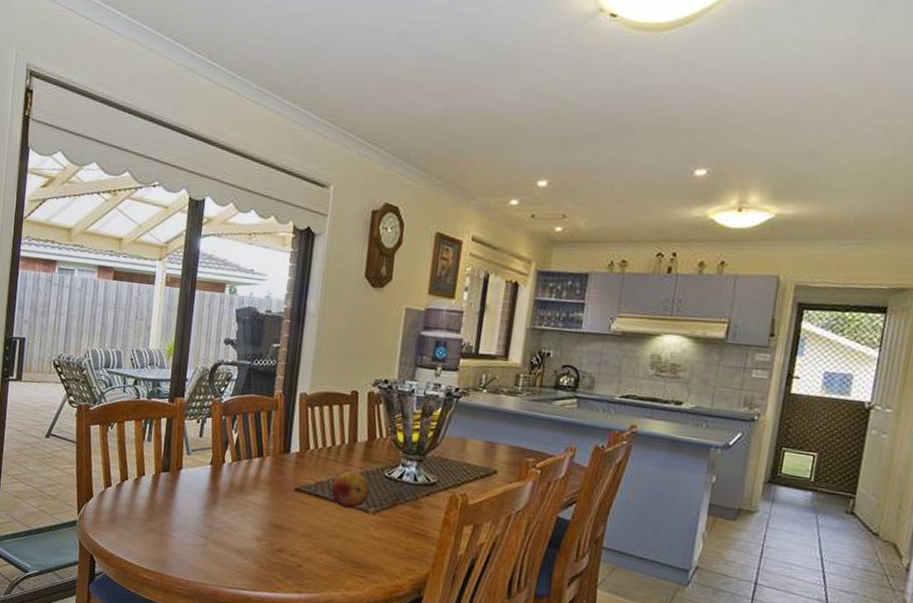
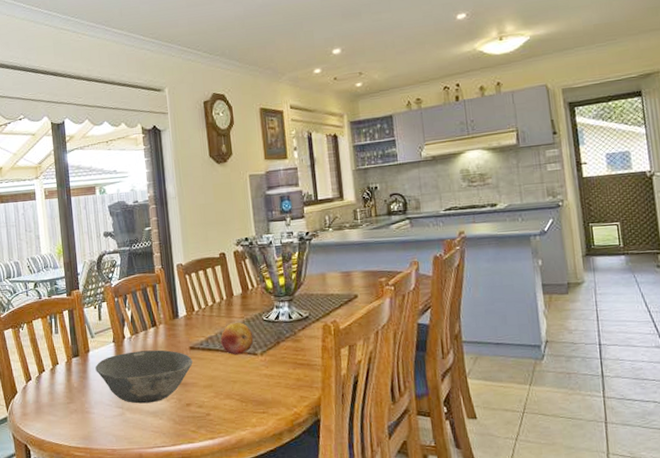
bowl: none [185,478,295,540] -> present [95,349,193,404]

